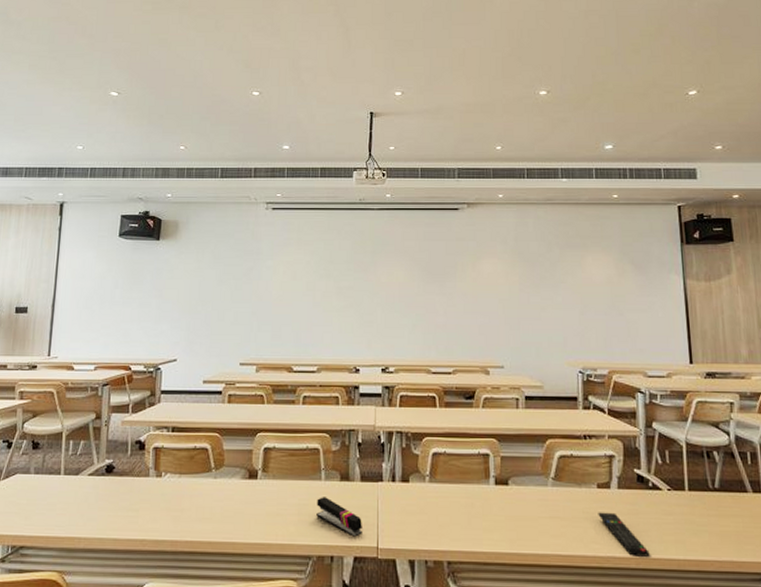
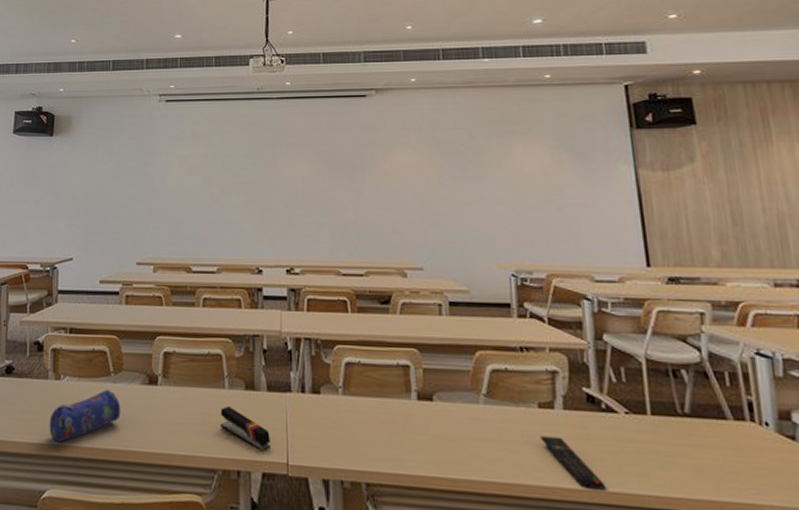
pencil case: none [149,485,221,538] -> present [49,390,121,443]

